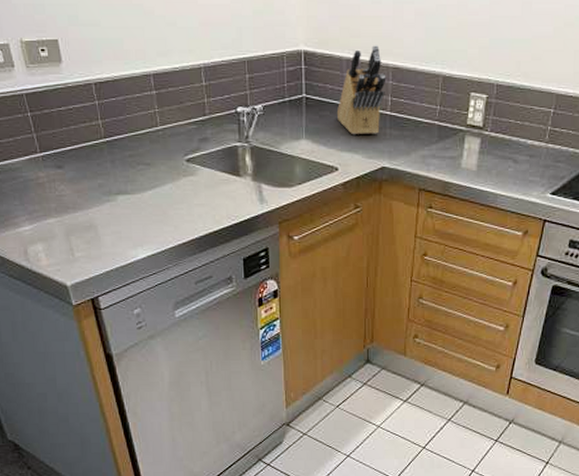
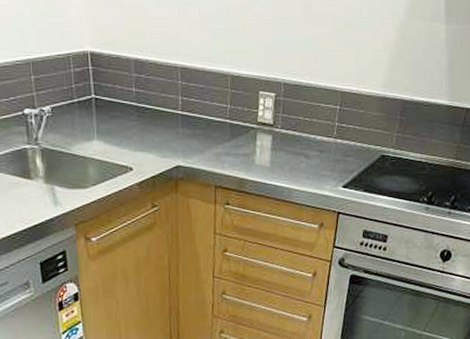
knife block: present [336,45,386,135] -> none [127,46,176,135]

